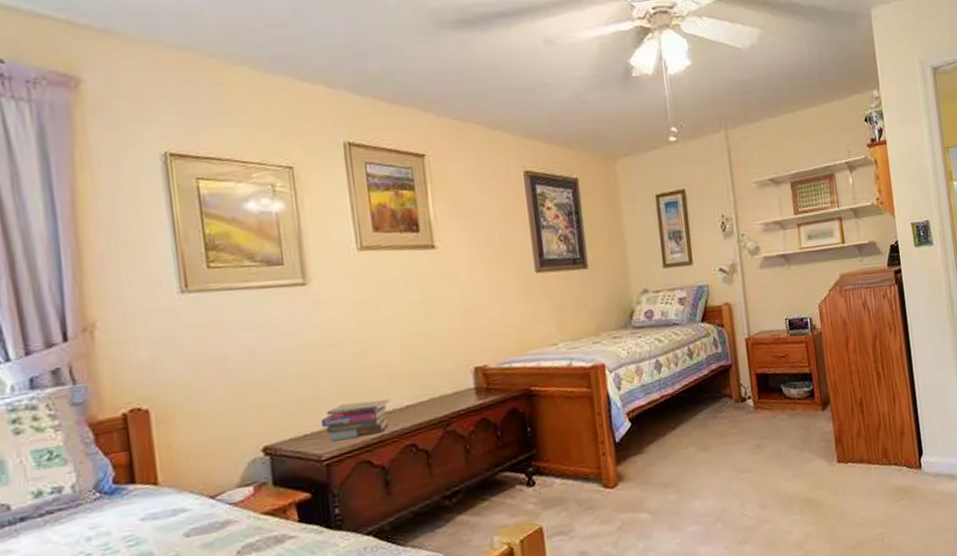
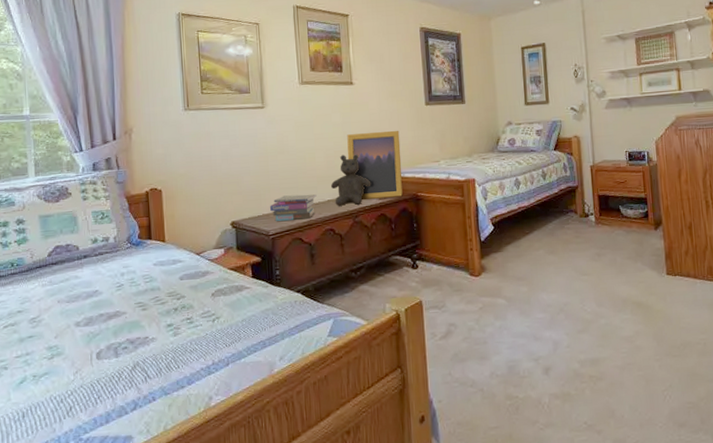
teddy bear: none [410,341,467,413] -> present [331,154,371,206]
picture frame: none [429,306,511,403] -> present [347,130,403,201]

